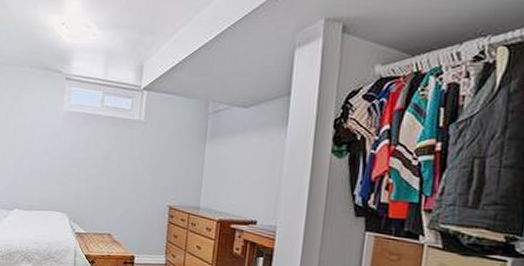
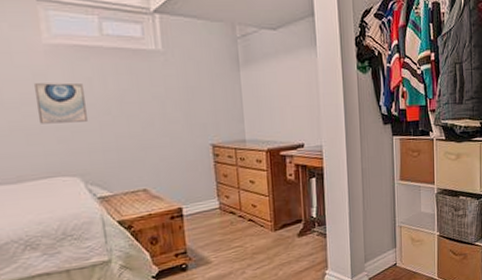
wall art: none [50,140,84,172] -> present [33,82,87,124]

